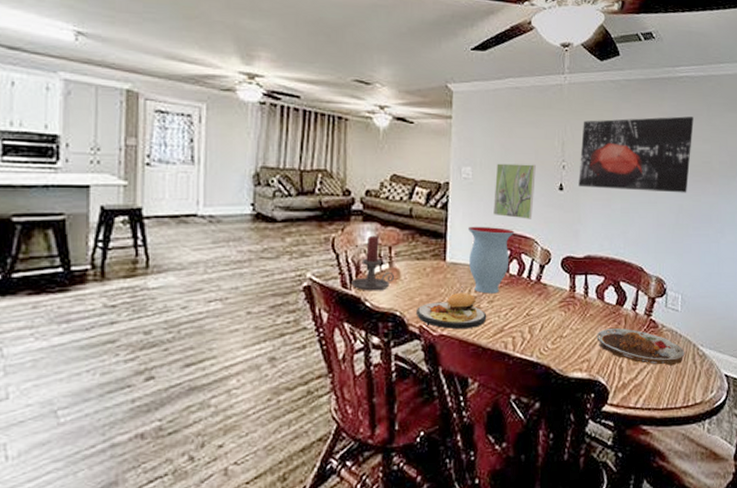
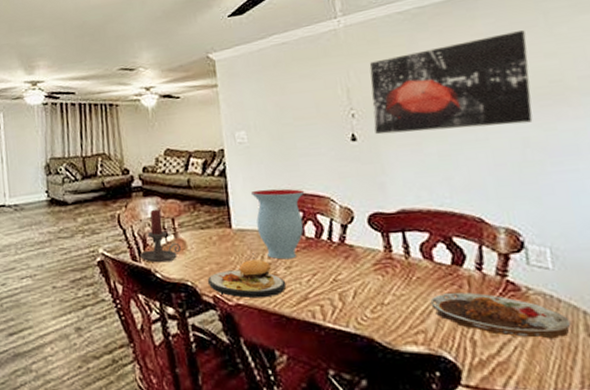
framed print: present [493,163,536,219] -> none [273,118,324,177]

